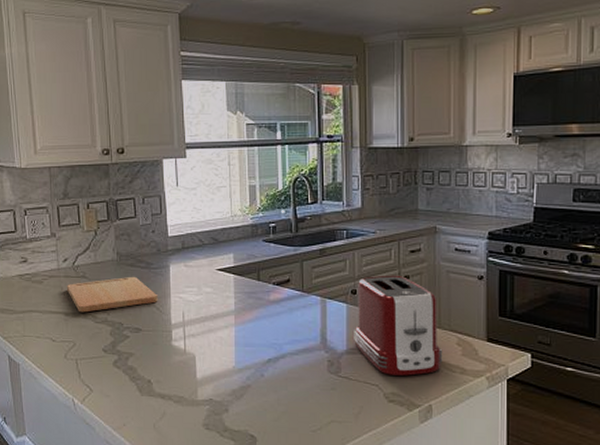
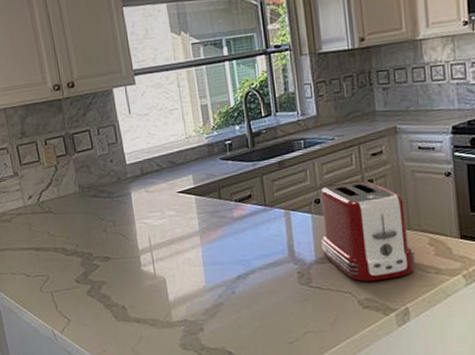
cutting board: present [66,276,158,313] -> none [34,206,123,247]

